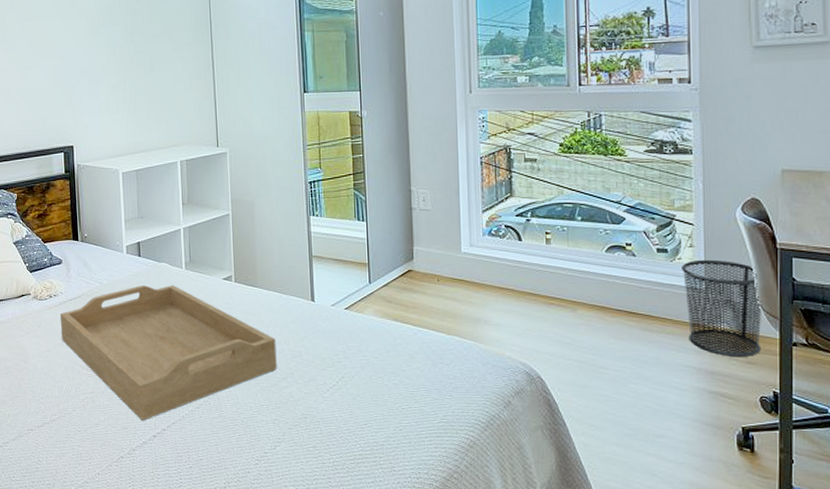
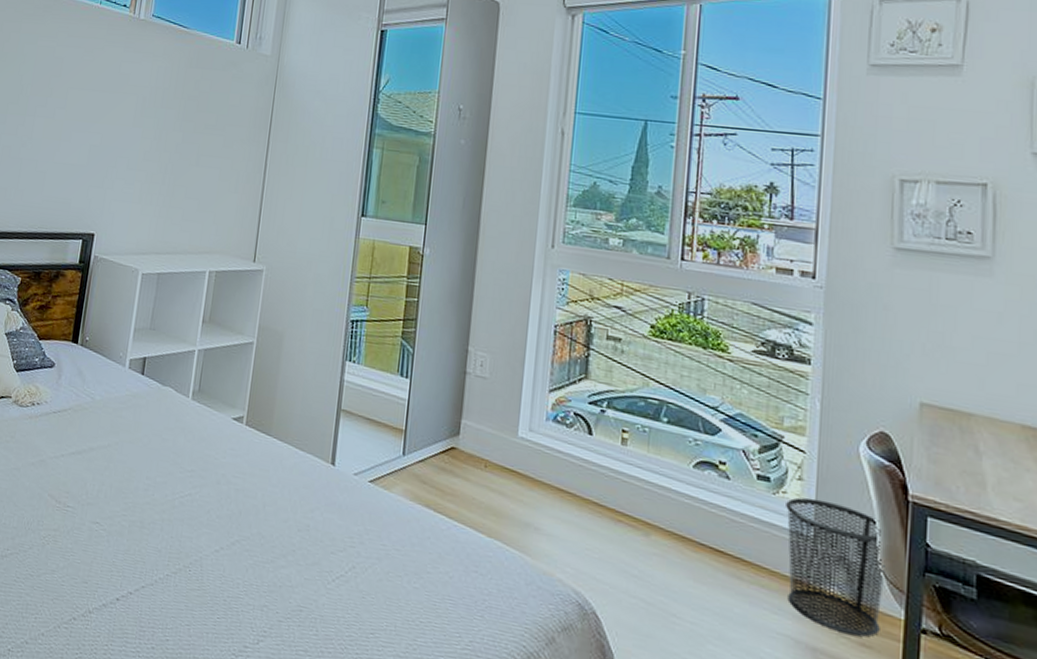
serving tray: present [60,285,277,420] -> none [35,409,282,577]

